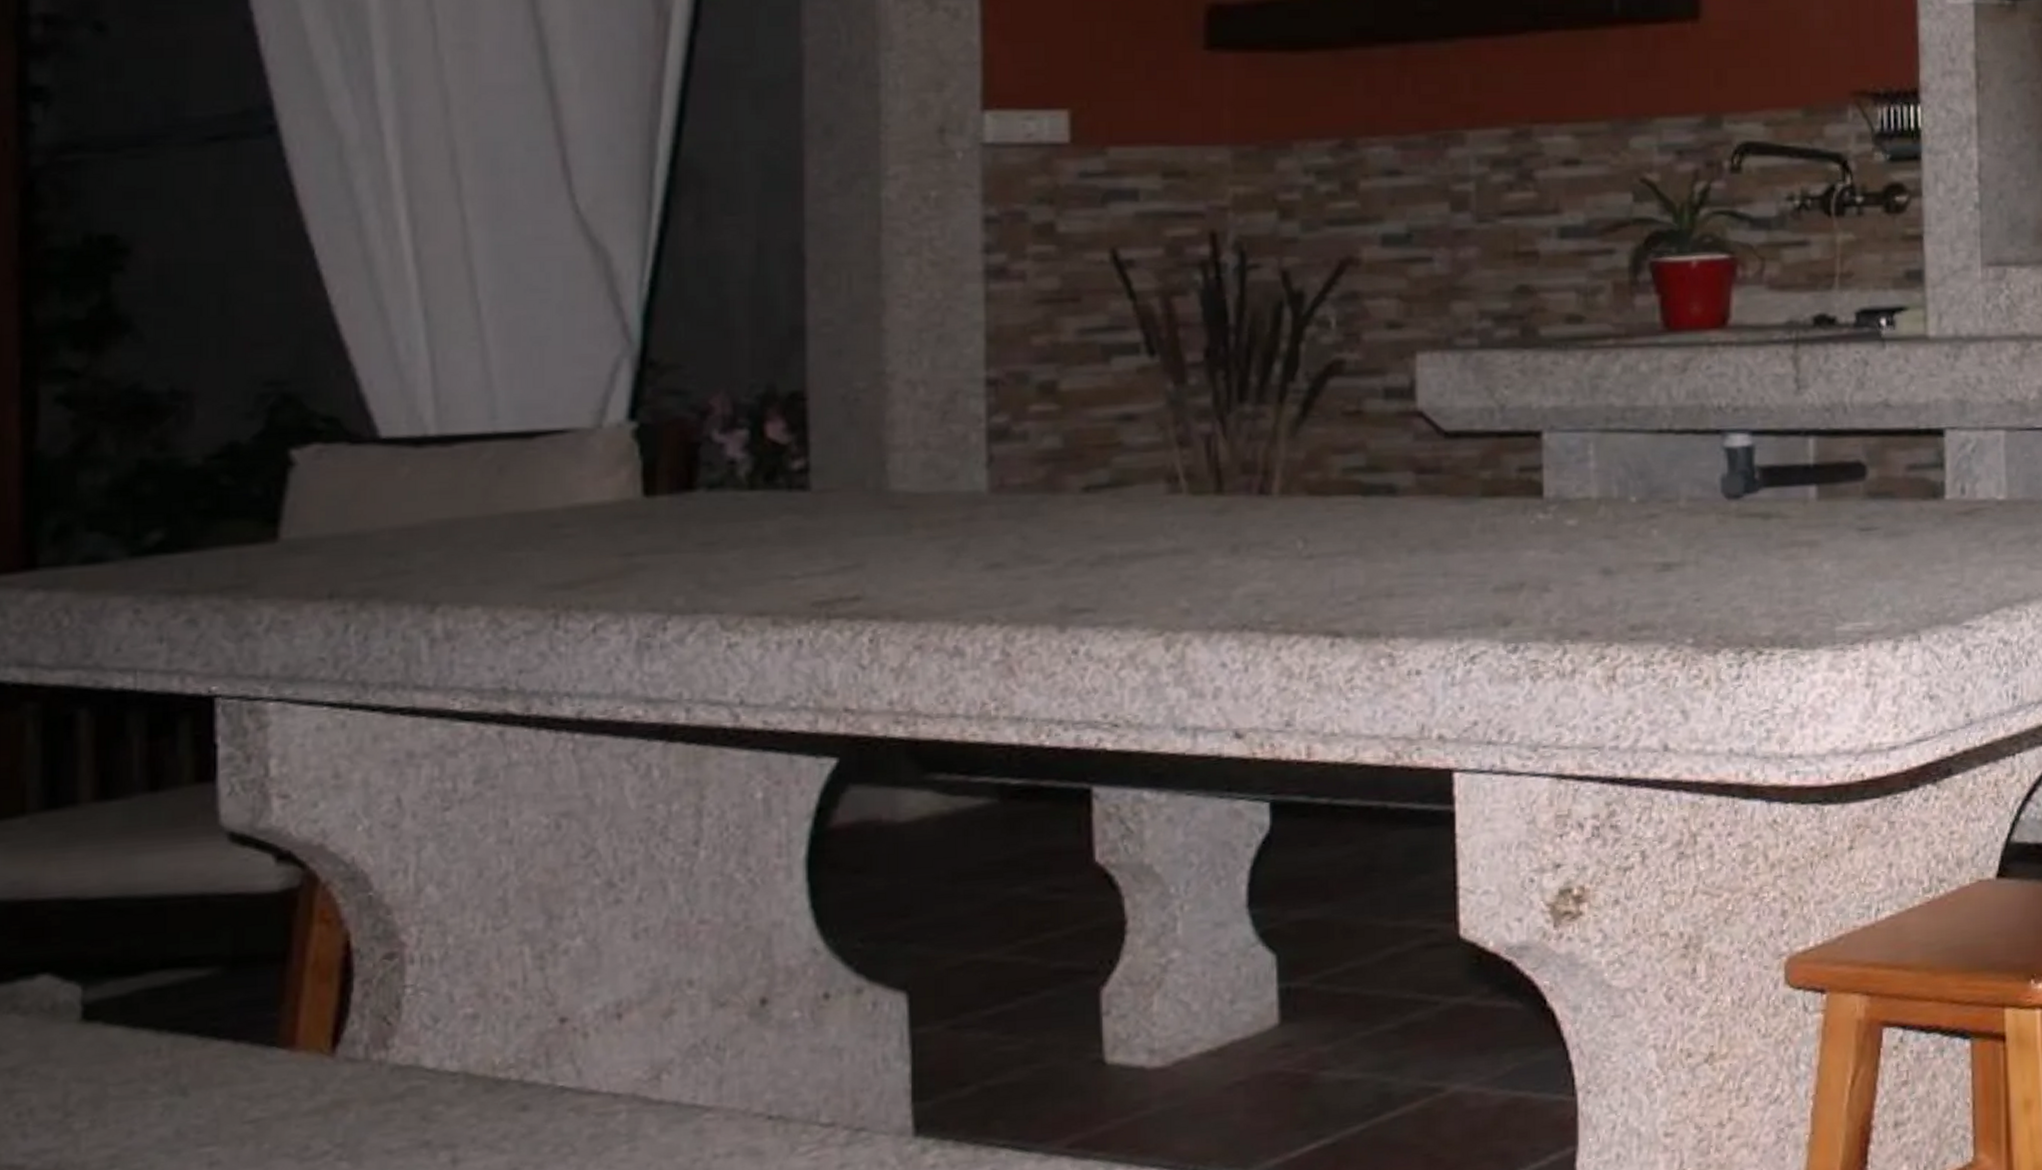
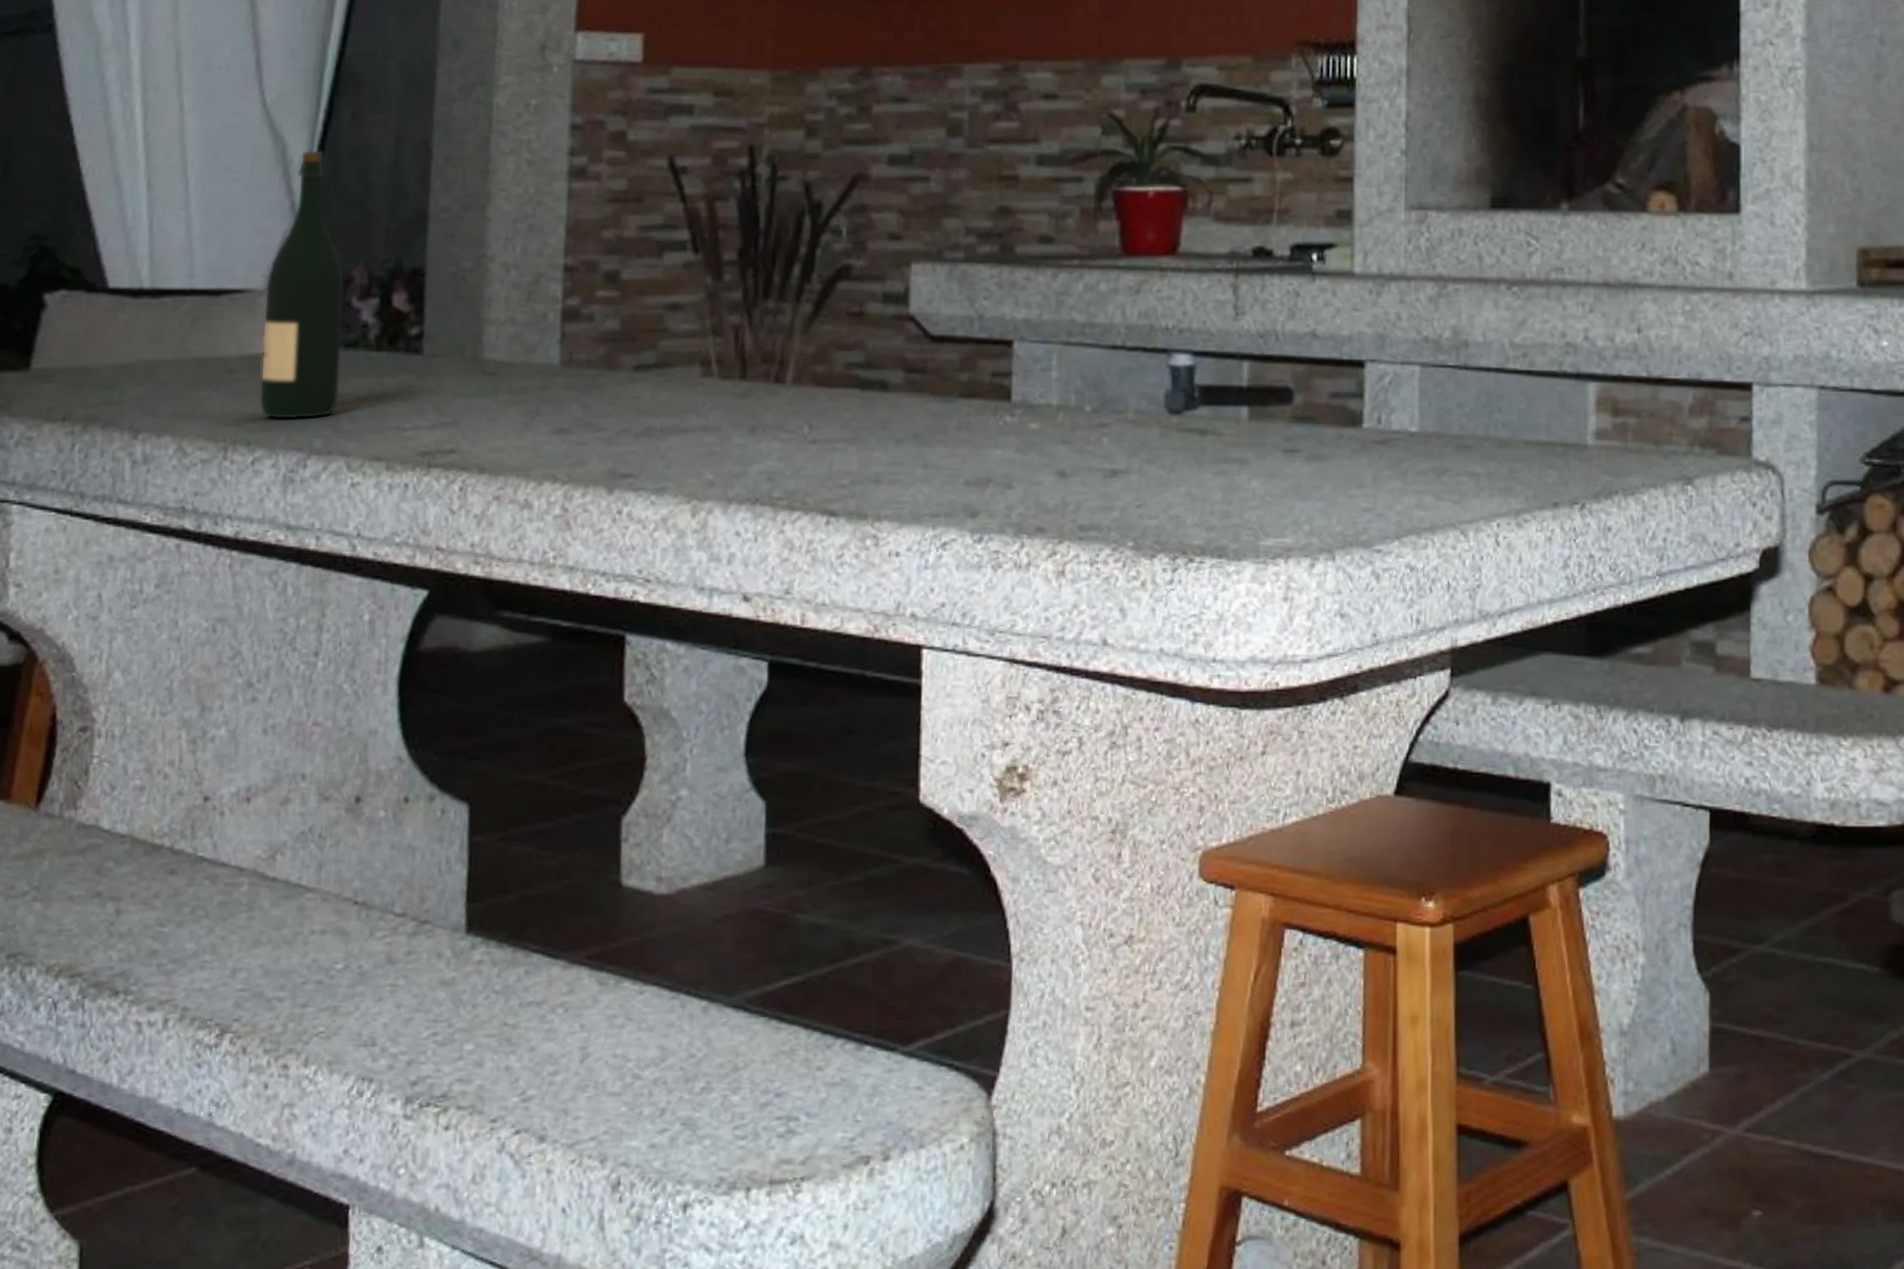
wine bottle: none [595,261,704,577] -> present [259,149,346,419]

